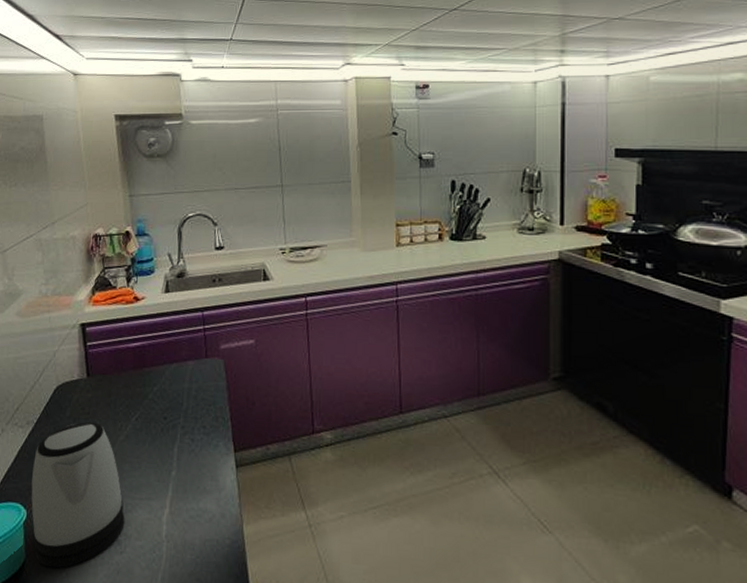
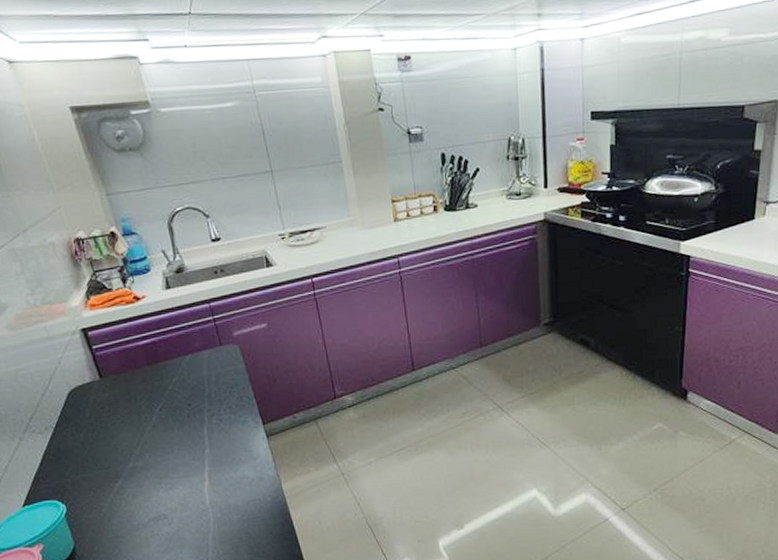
kettle: present [31,421,125,569] -> none [61,418,168,548]

